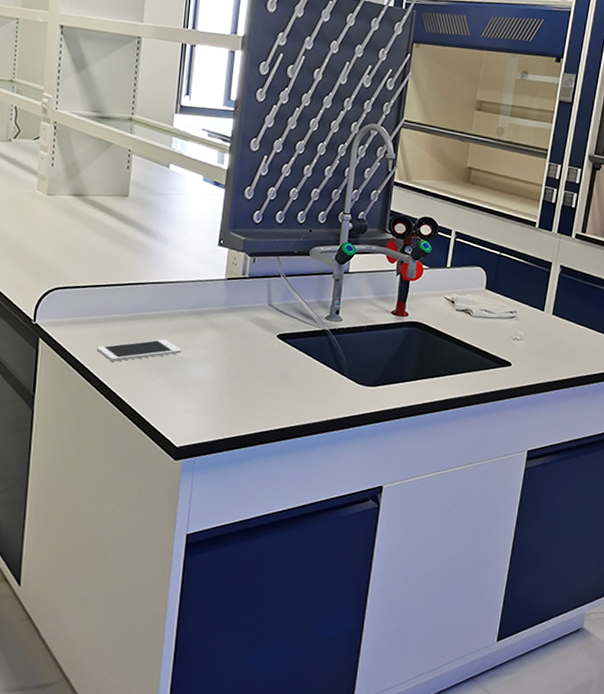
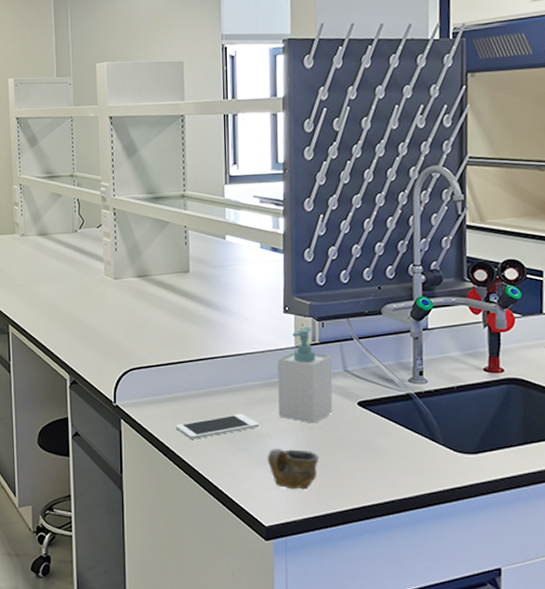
cup: none [185,373,236,414] -> present [267,448,319,490]
soap bottle: none [201,261,259,352] -> present [277,326,333,424]

